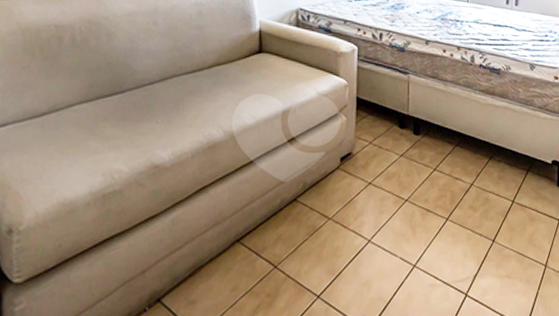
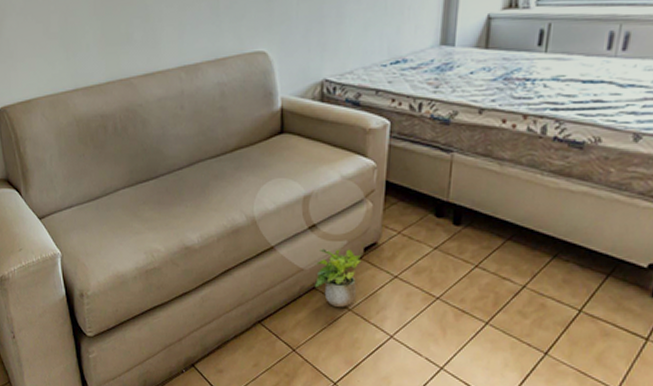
potted plant: none [295,160,339,217] -> present [315,248,362,307]

